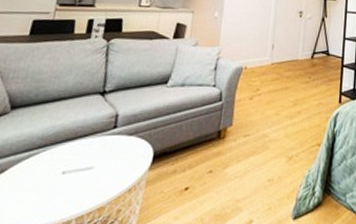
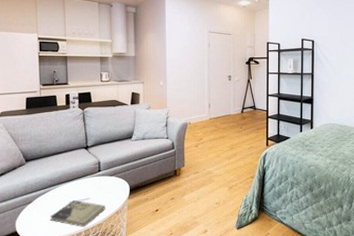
book: none [27,170,114,211] -> present [50,200,105,227]

